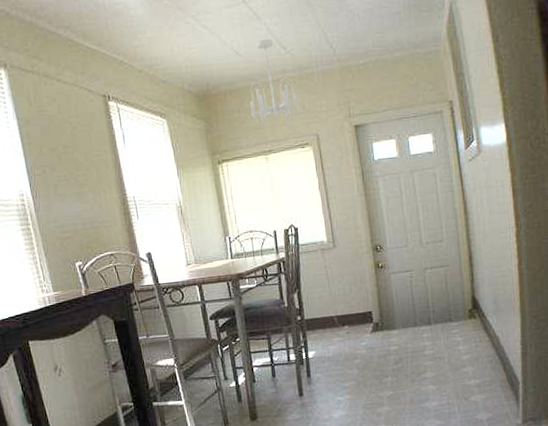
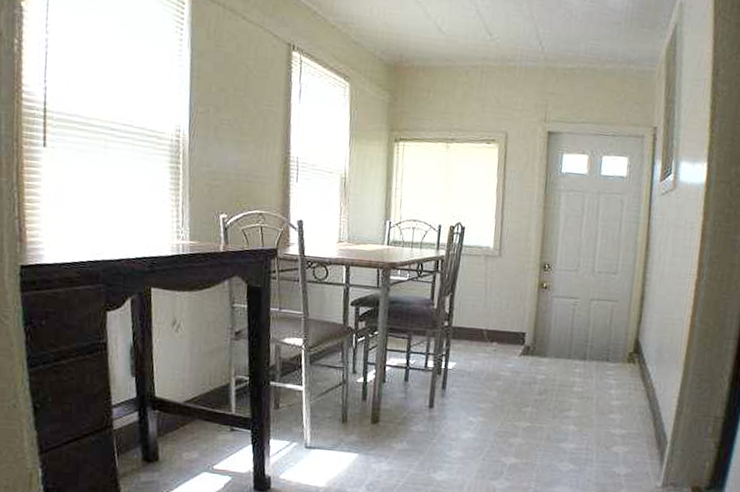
chandelier: present [245,38,304,128] -> none [437,20,499,116]

